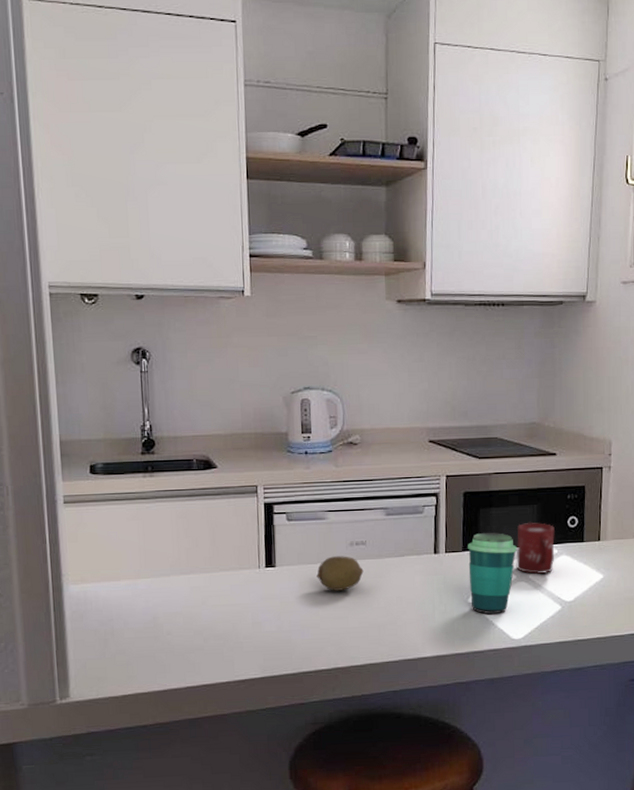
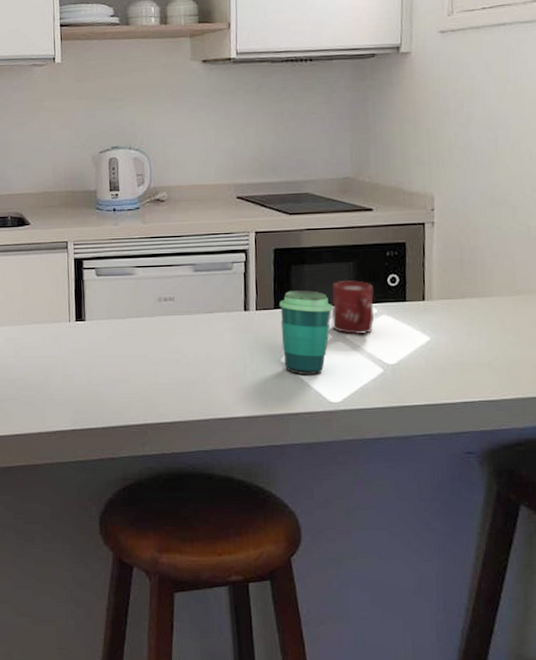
fruit: present [317,556,364,591] -> none [125,311,172,346]

